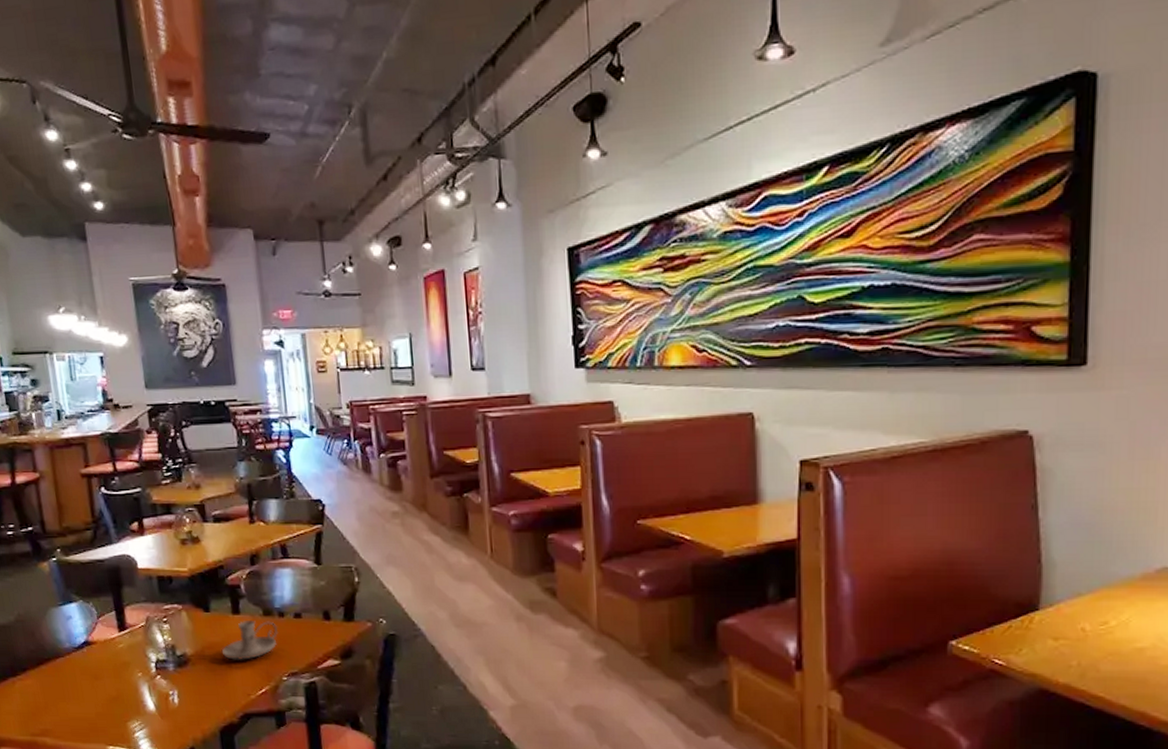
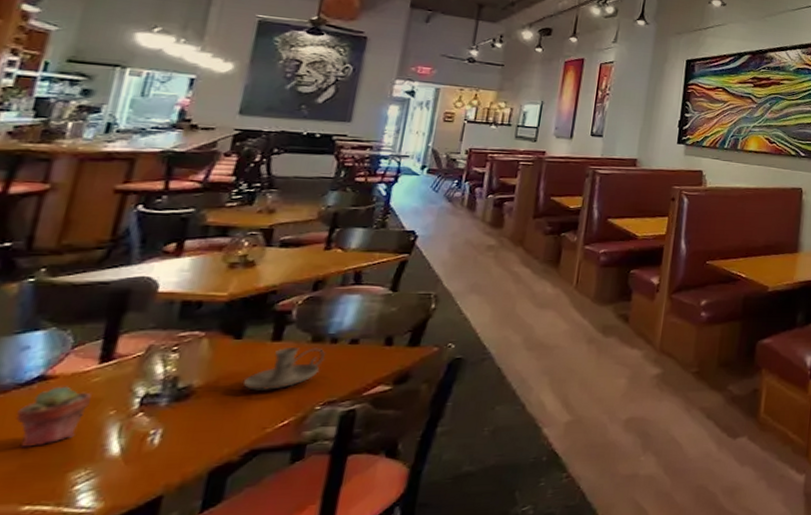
potted succulent: none [81,650,123,701] -> present [16,386,92,449]

